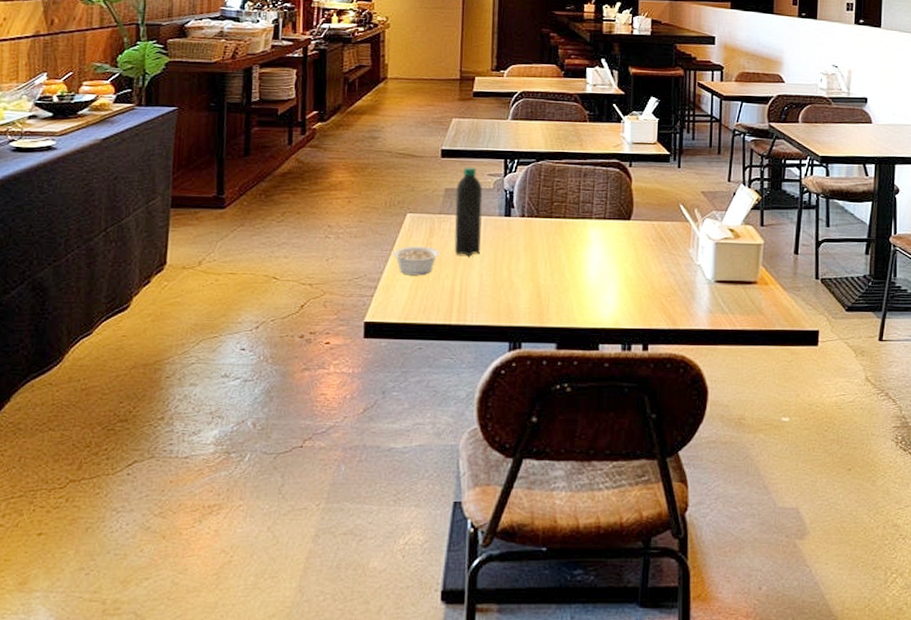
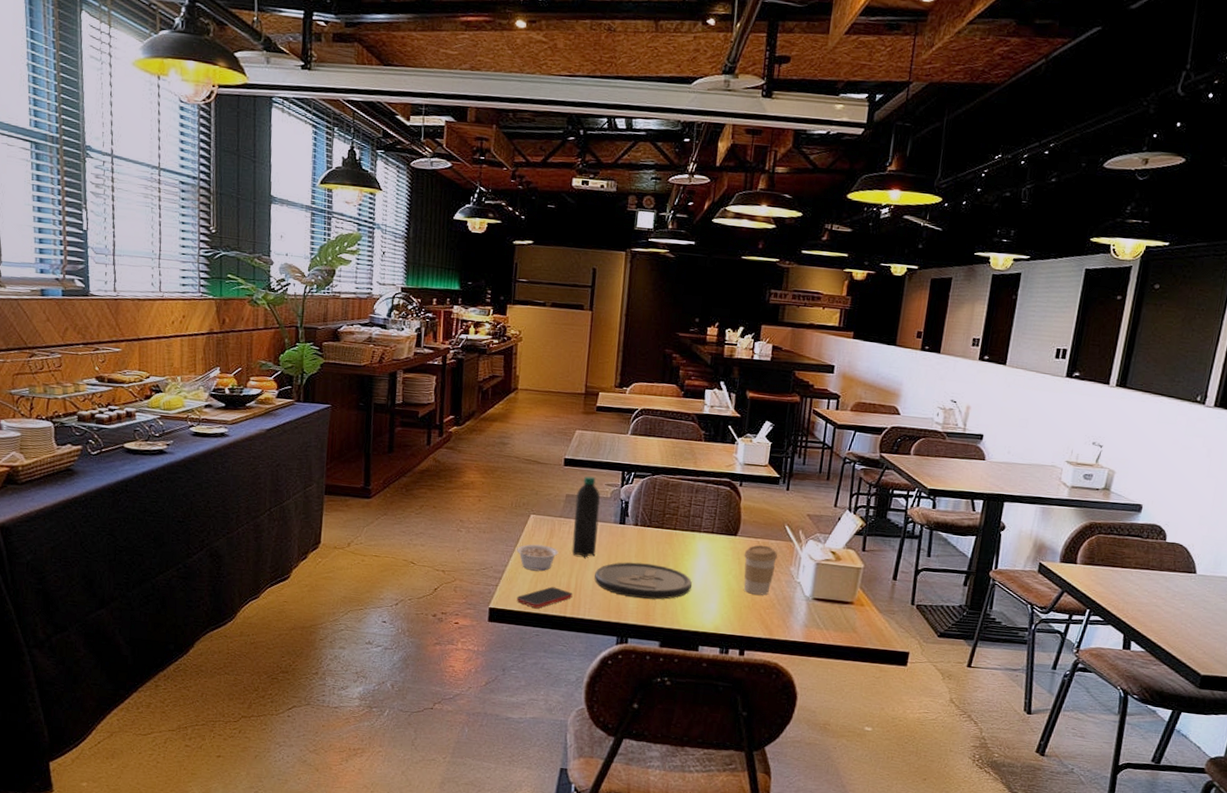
smartphone: none [395,292,458,318] -> present [516,586,573,608]
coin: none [481,257,587,297] -> present [594,562,692,600]
coffee cup: none [639,227,675,282] -> present [744,544,778,595]

